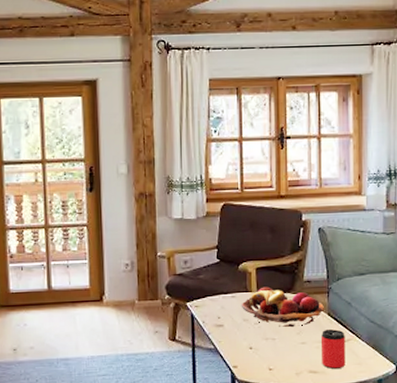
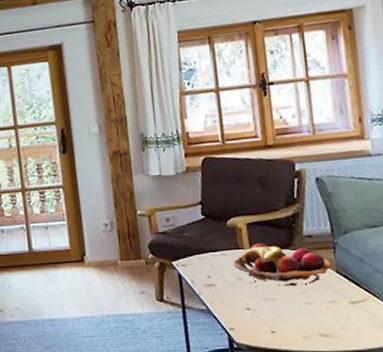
can: present [322,329,345,369] -> none [330,288,363,332]

